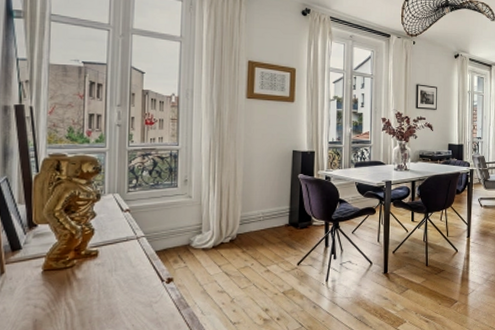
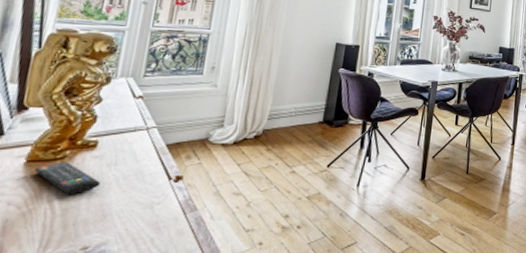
remote control: none [52,270,105,297] -> present [35,162,100,194]

